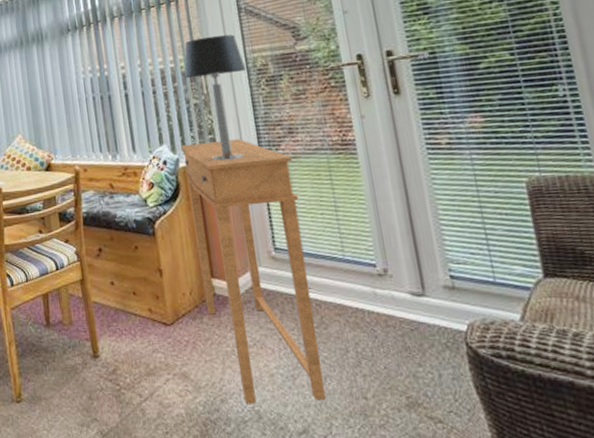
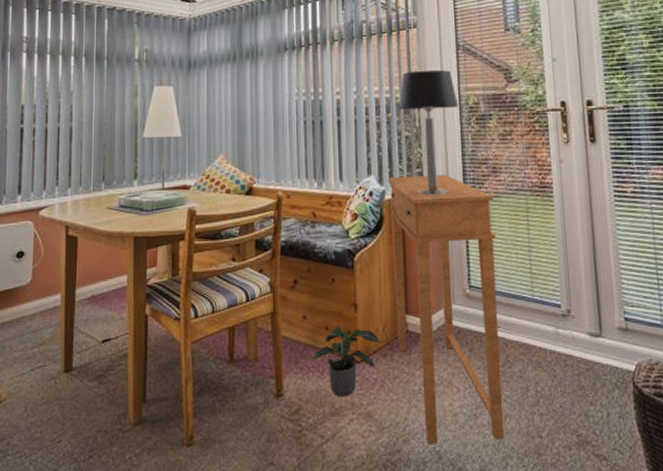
potted plant: none [123,290,189,358] -> present [312,326,380,397]

